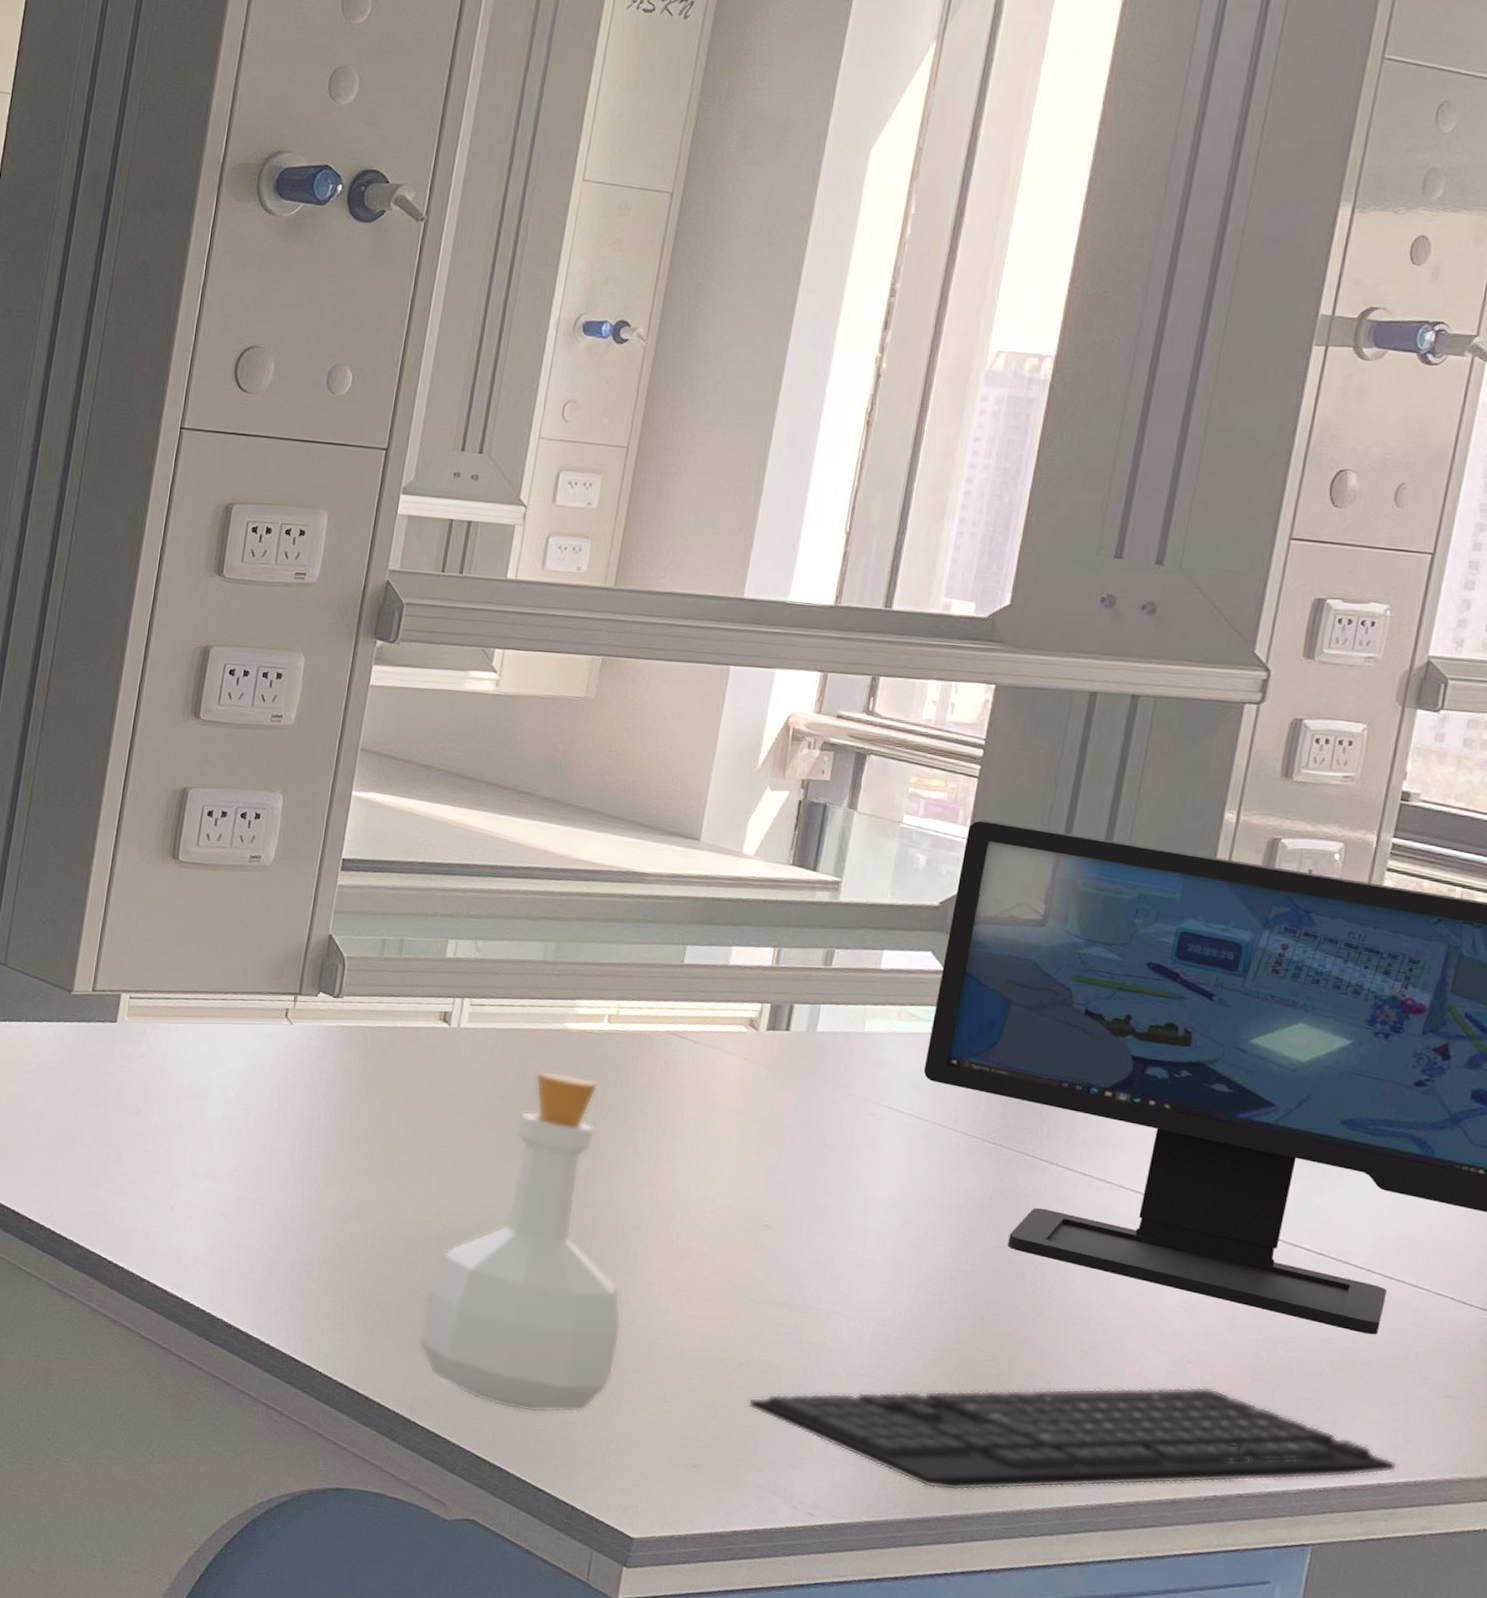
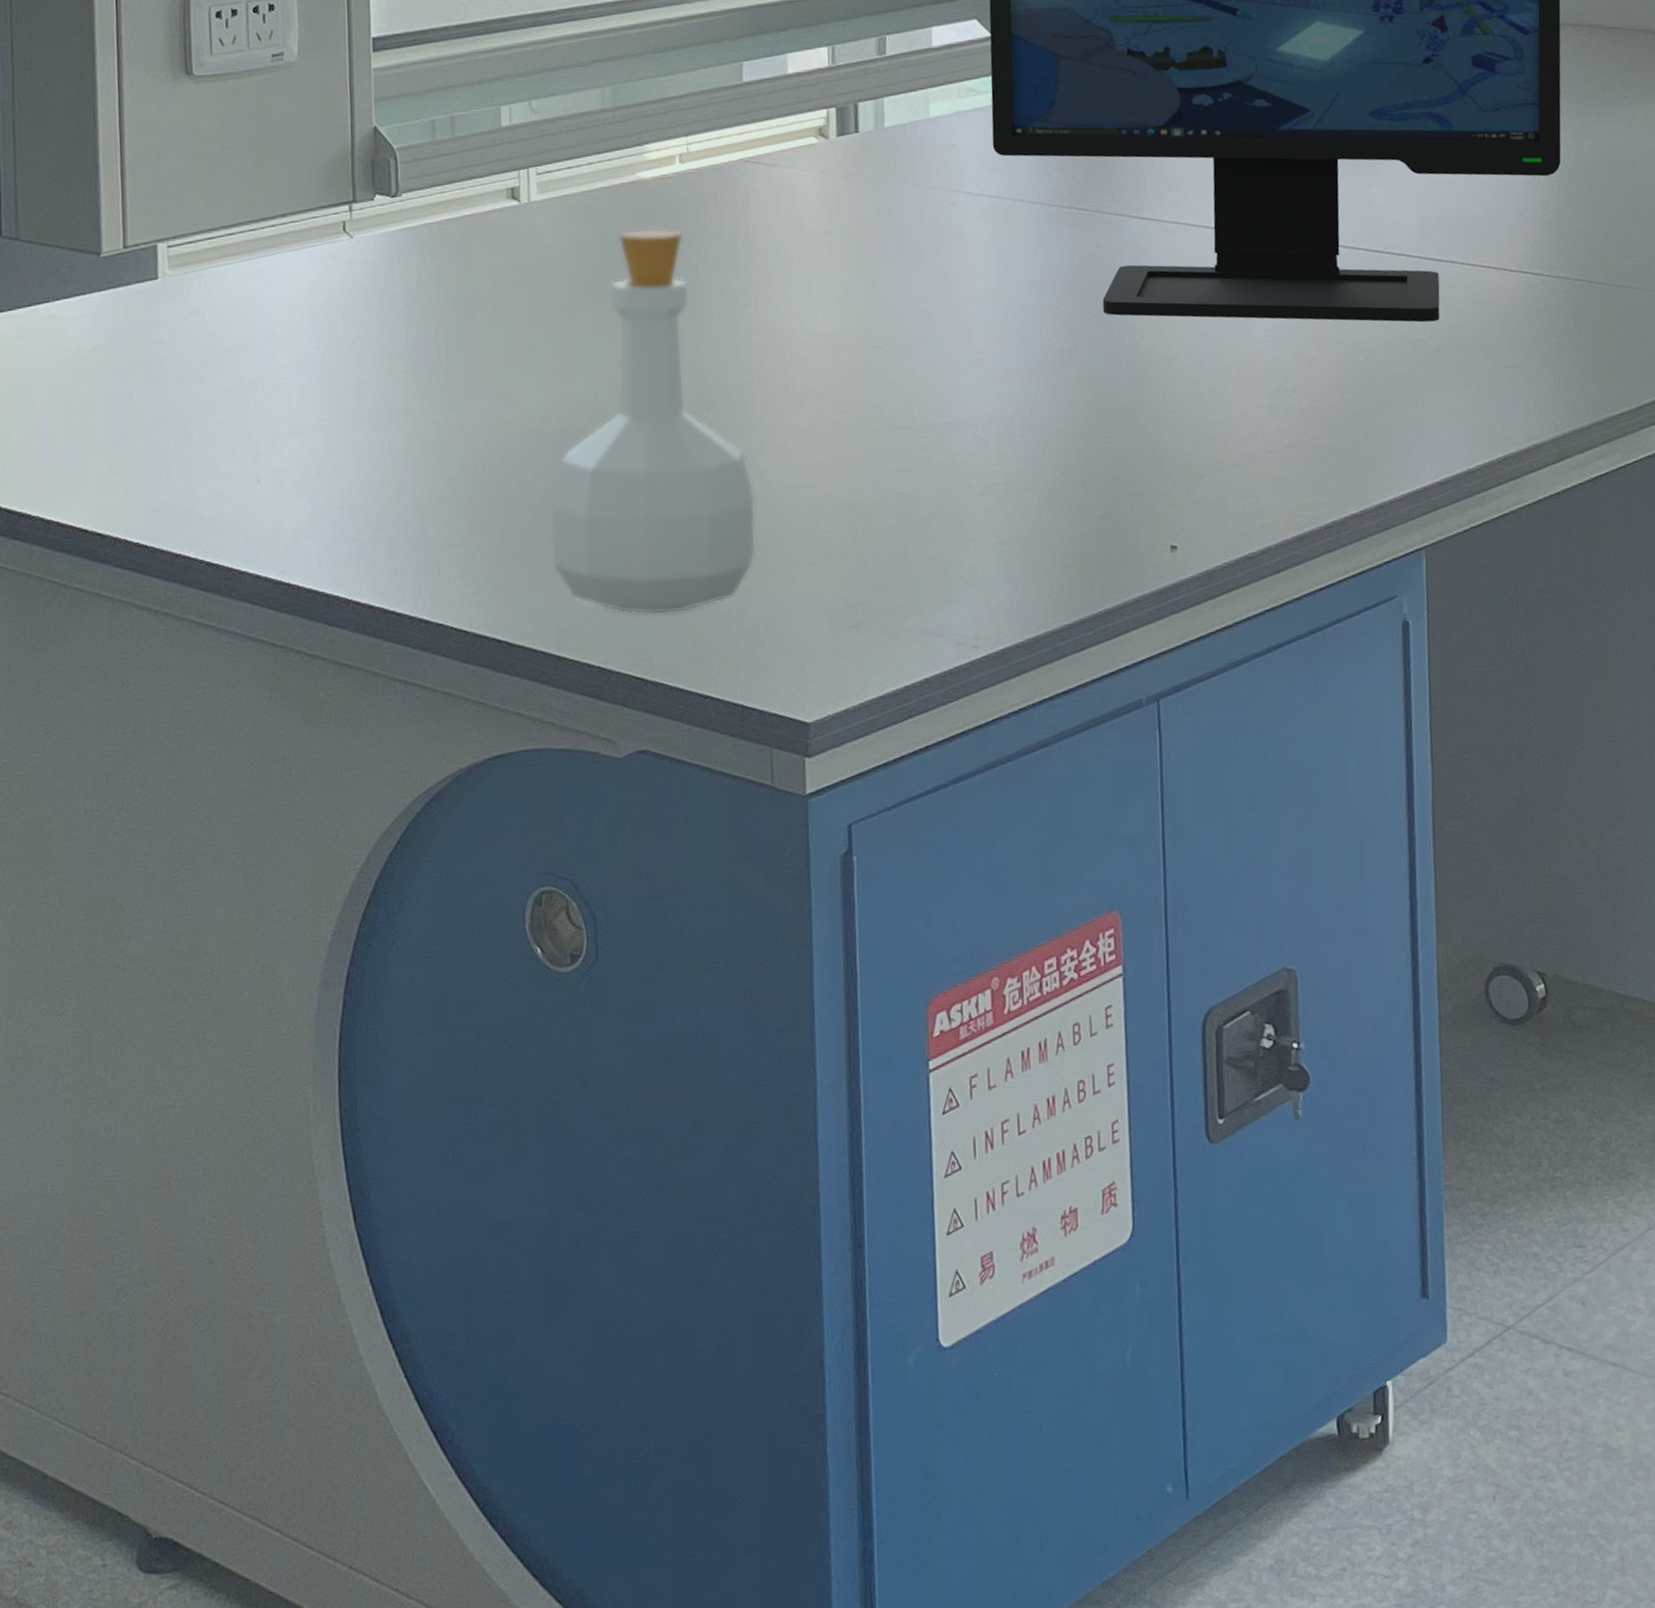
keyboard: present [748,1387,1398,1491] -> none [893,412,1481,586]

